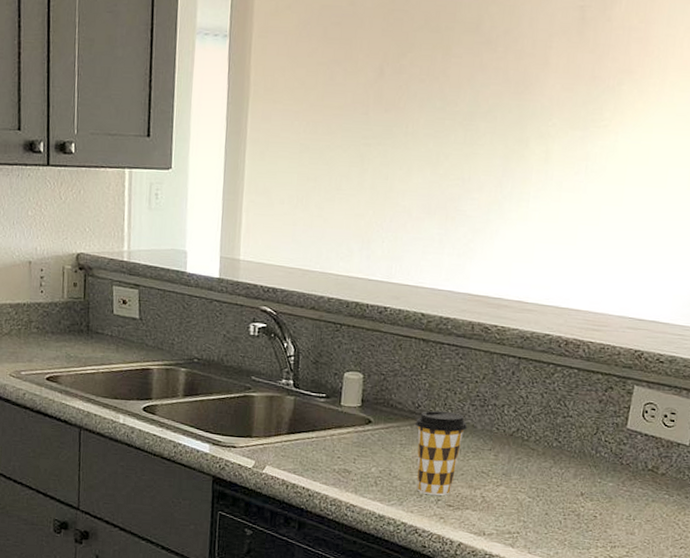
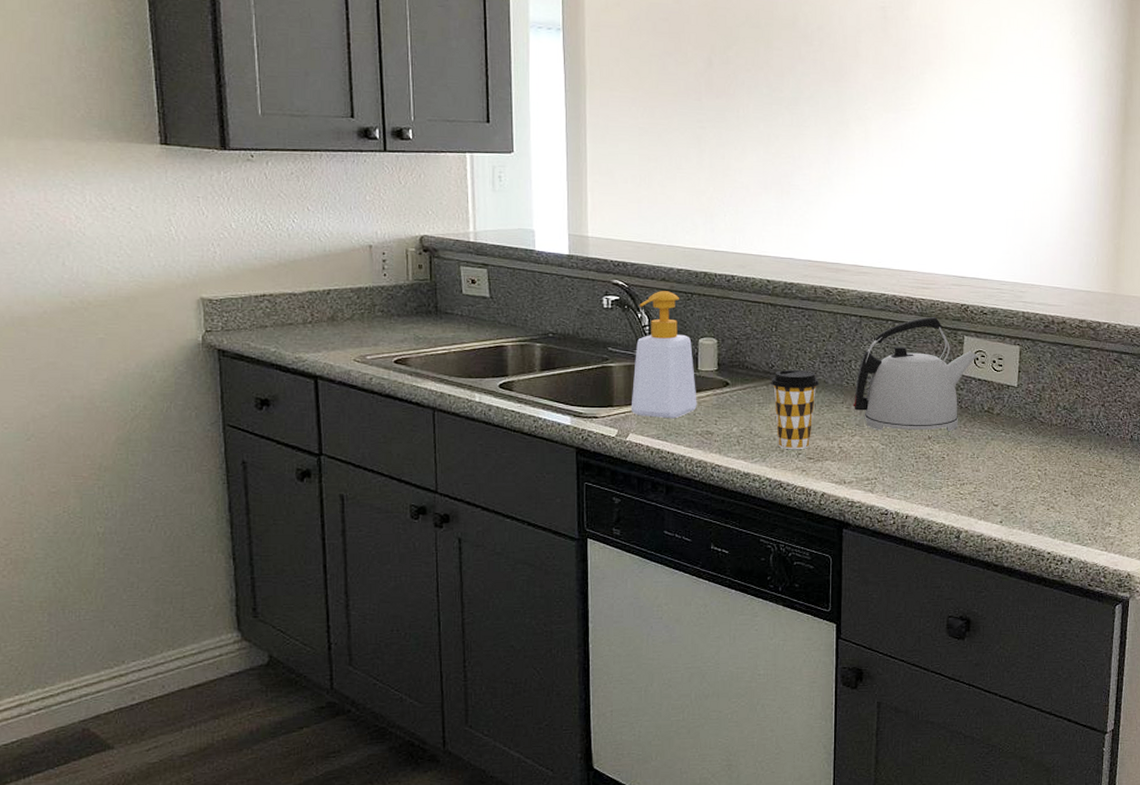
soap bottle: none [269,320,337,454] -> present [631,291,697,419]
kettle: none [501,362,648,488] -> present [853,316,978,431]

